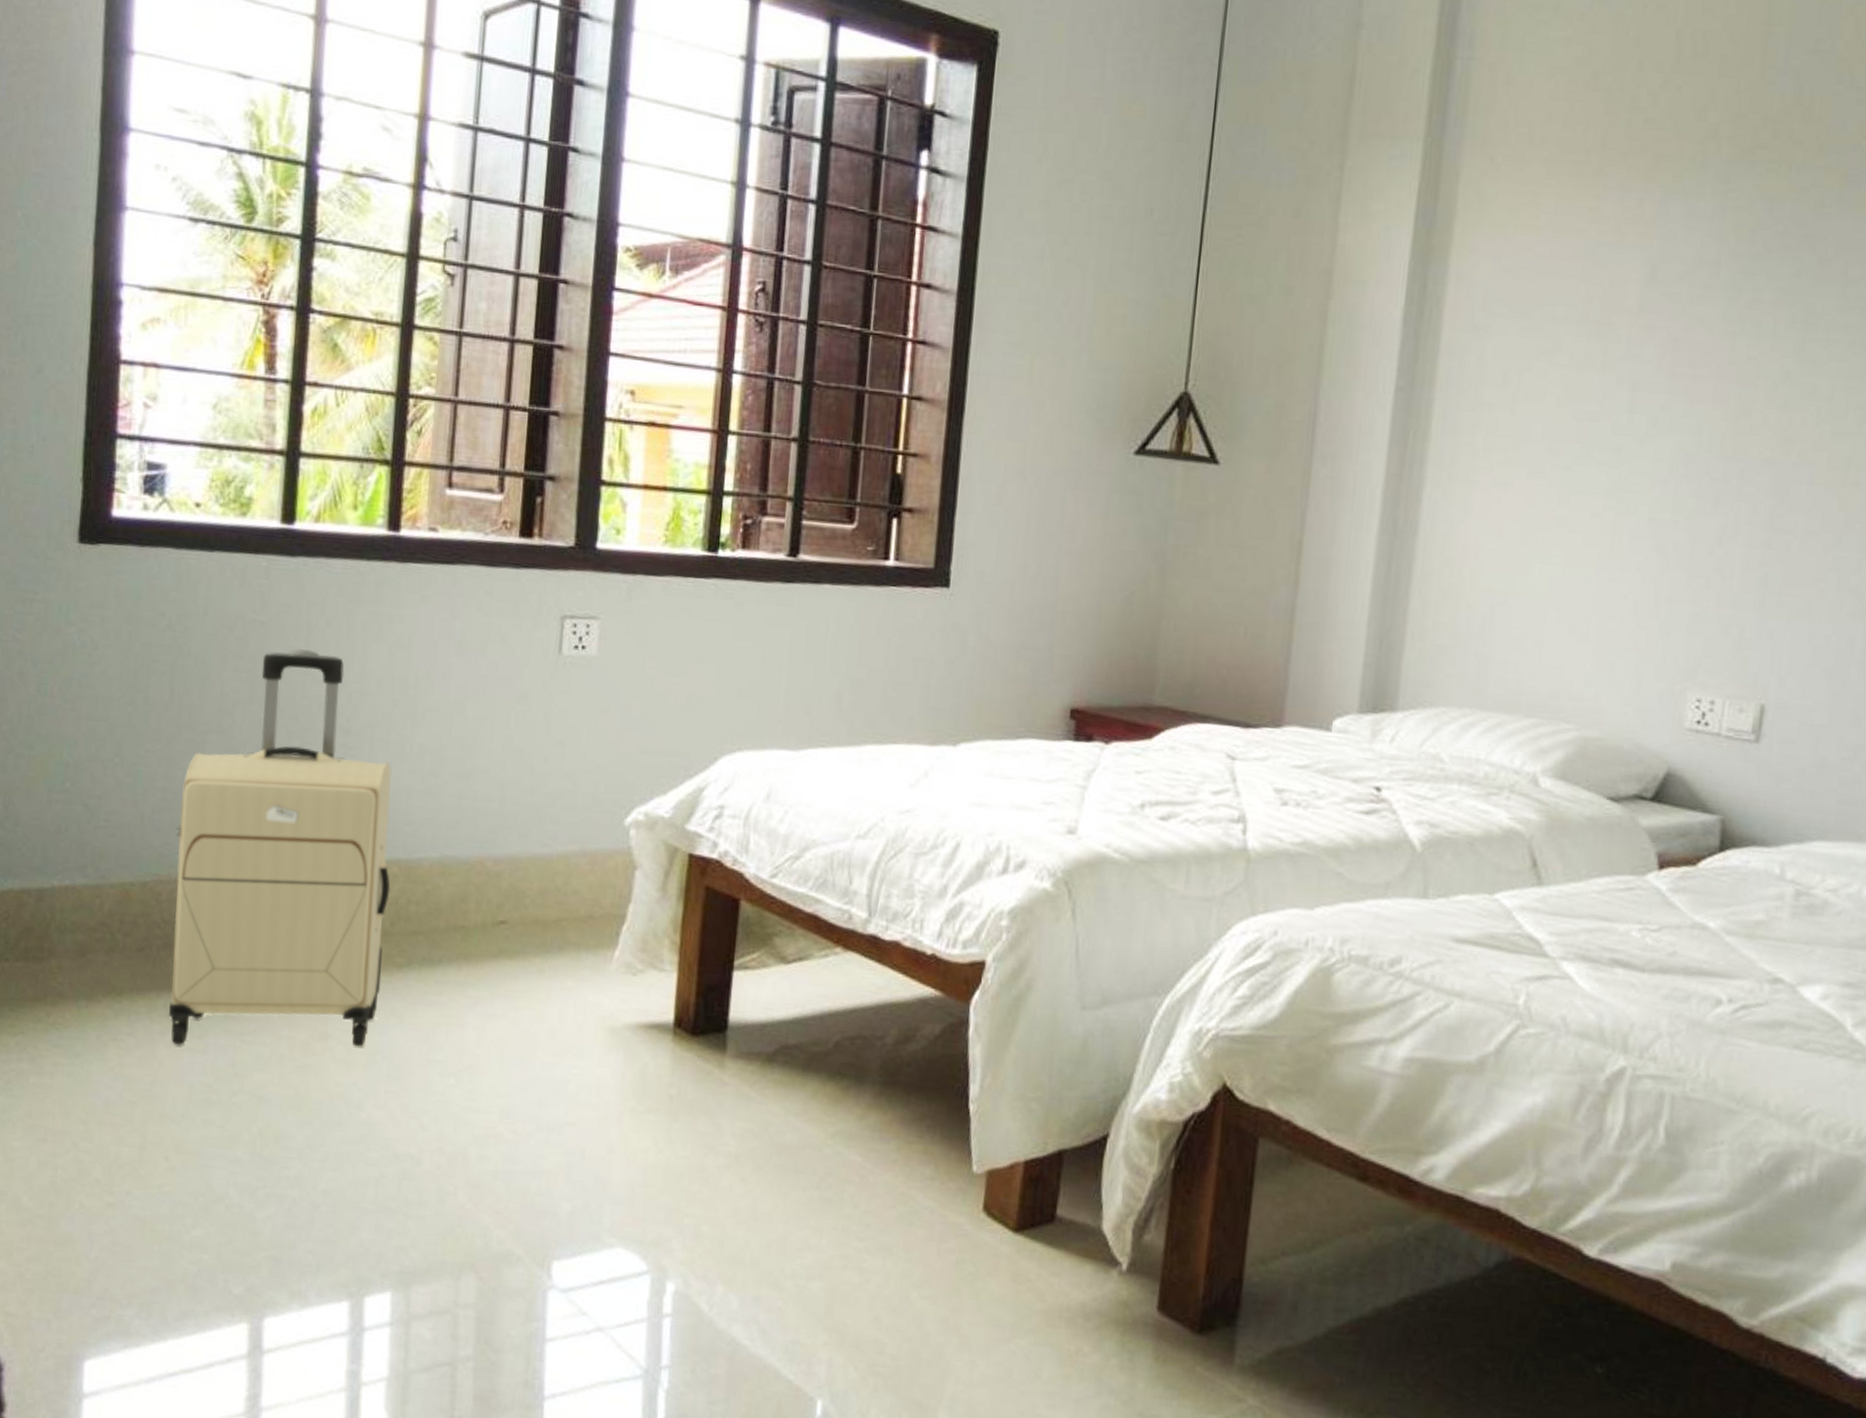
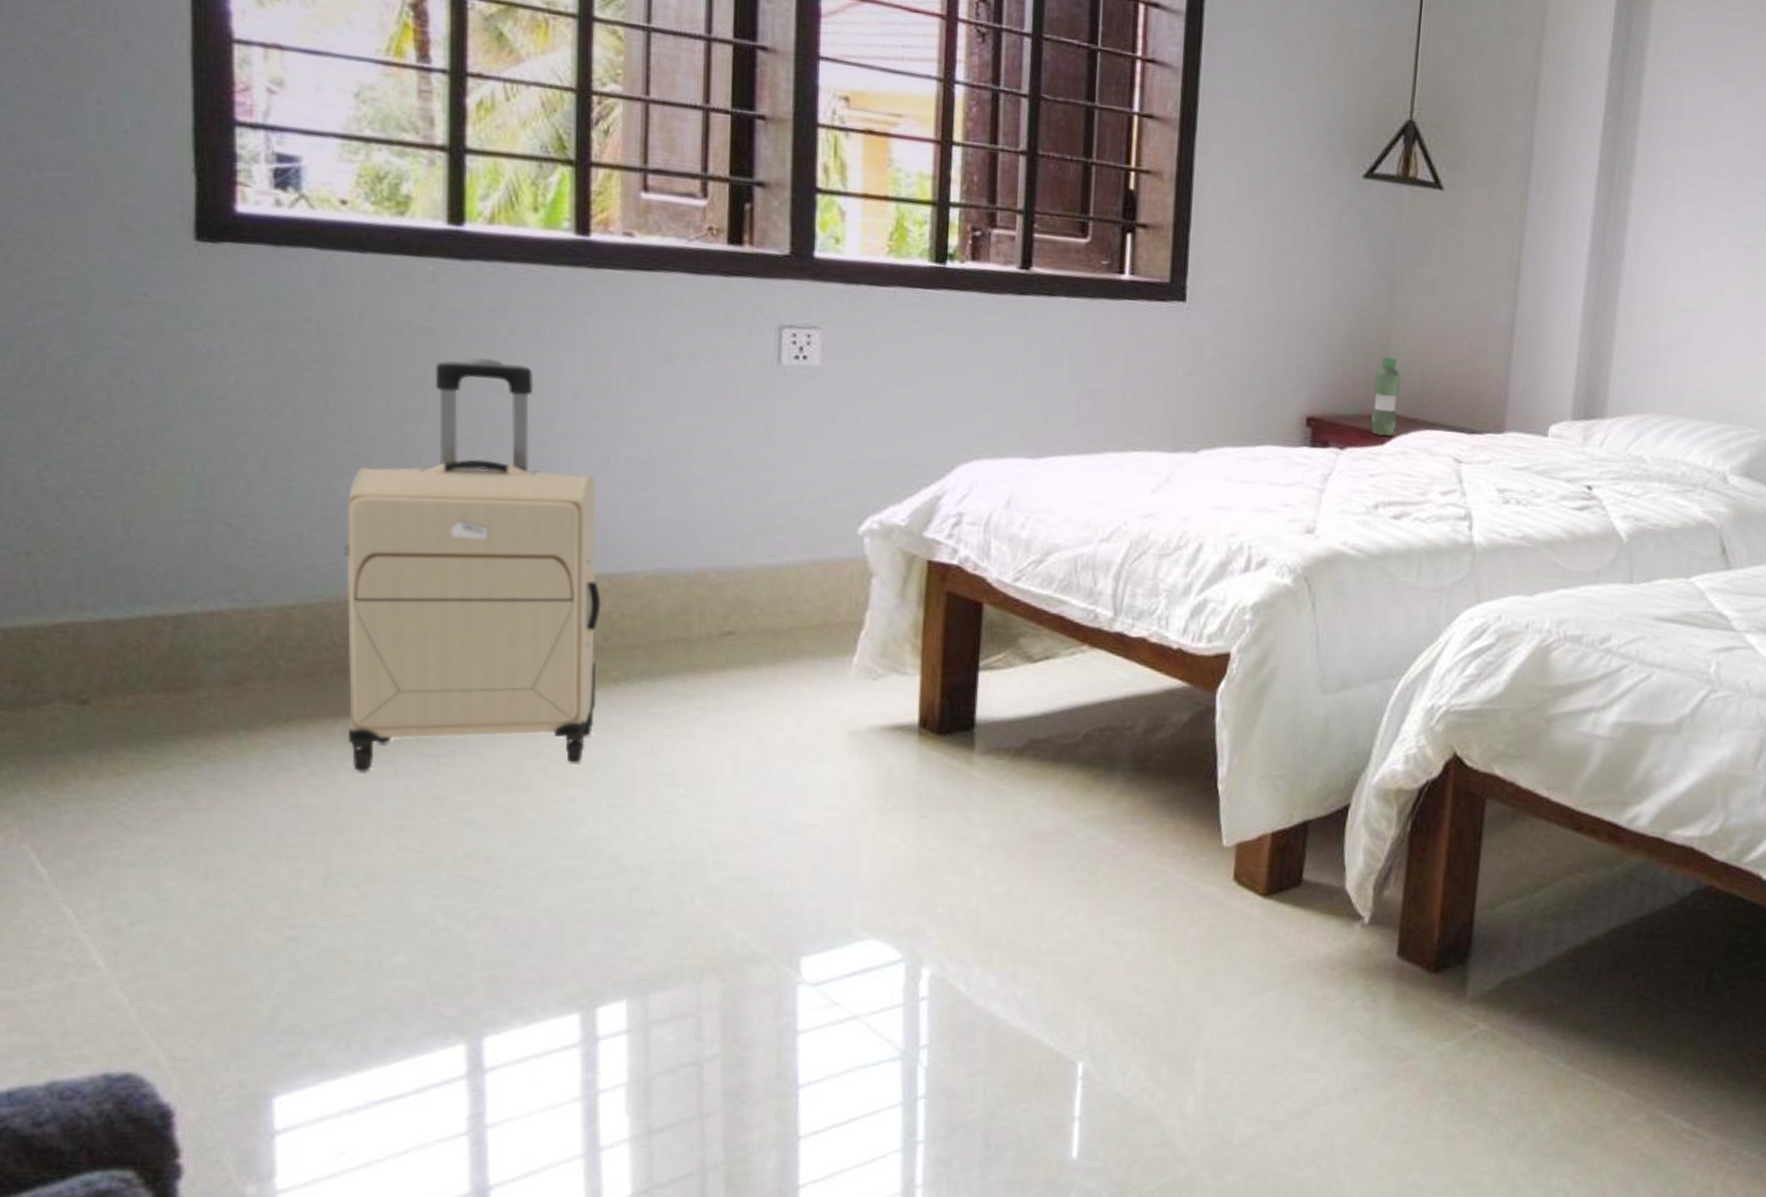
water bottle: none [1137,644,1171,730] -> present [1370,357,1401,436]

